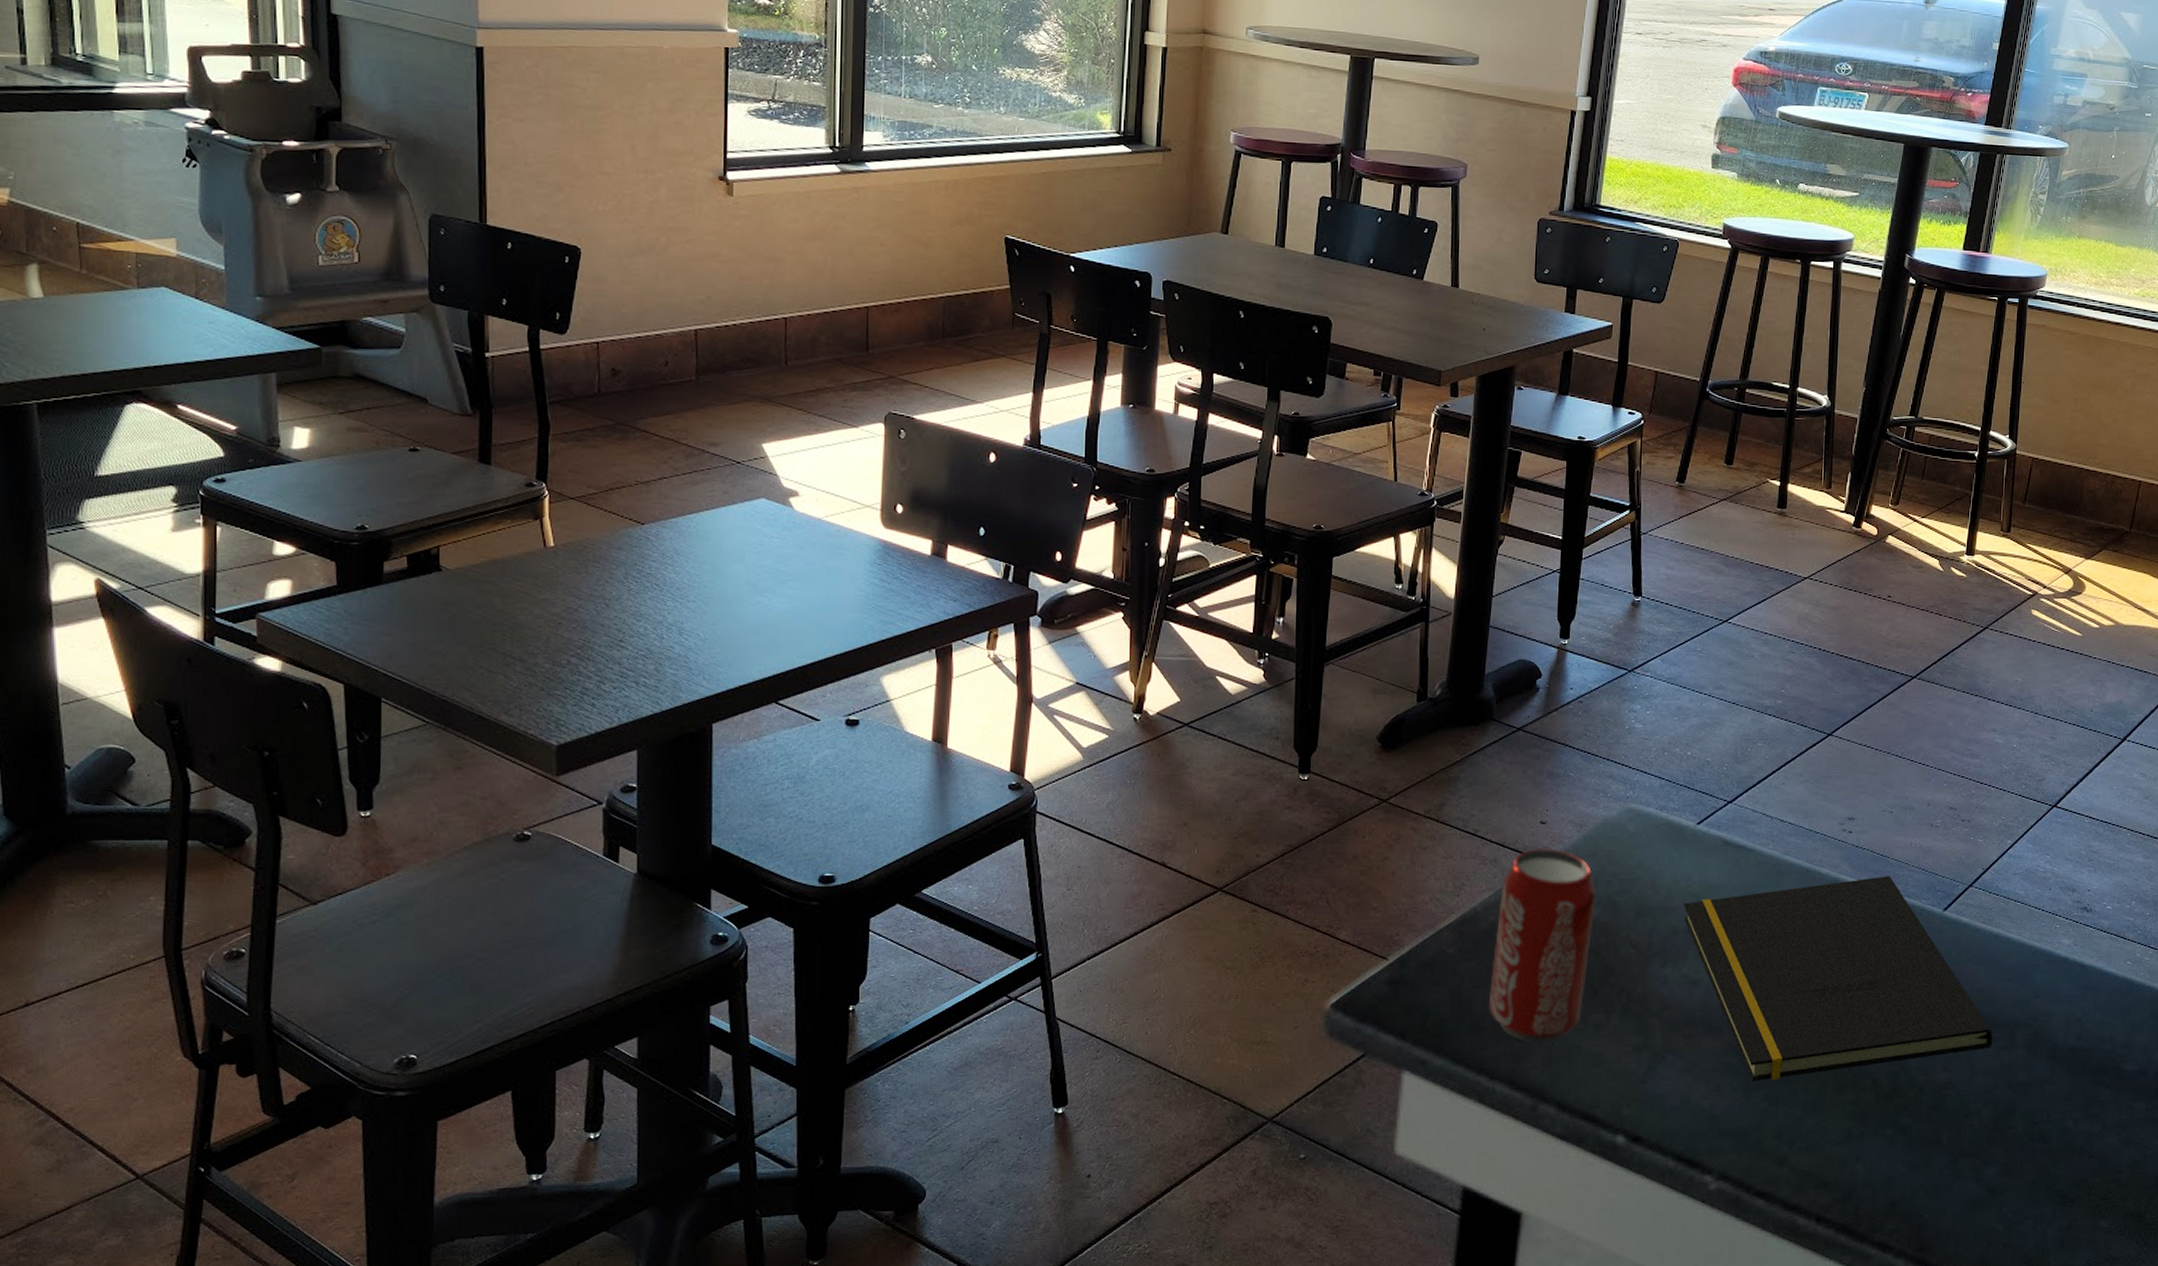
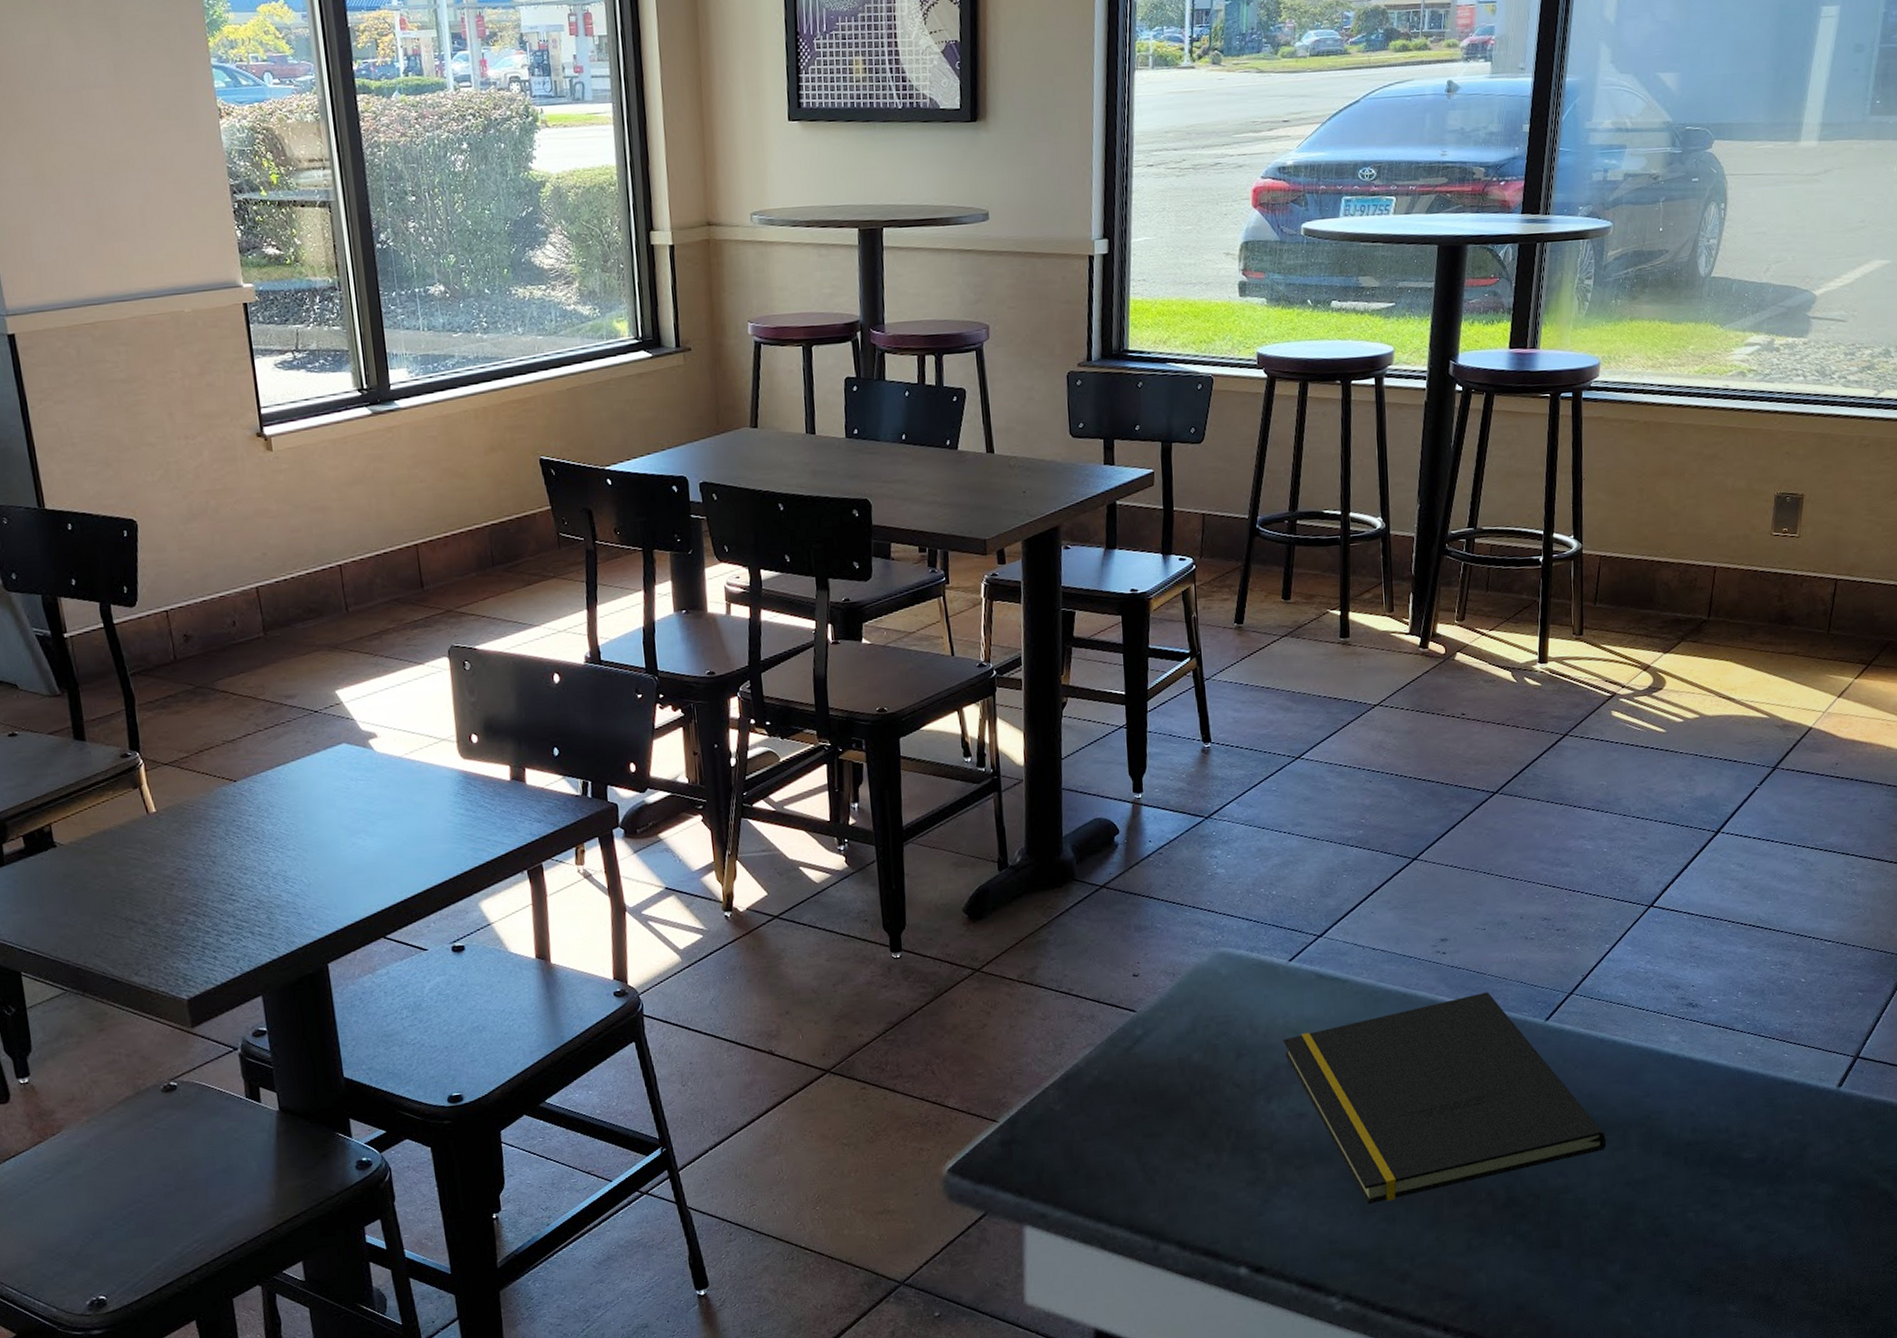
beverage can: present [1489,849,1597,1044] -> none [1100,999,1196,1189]

